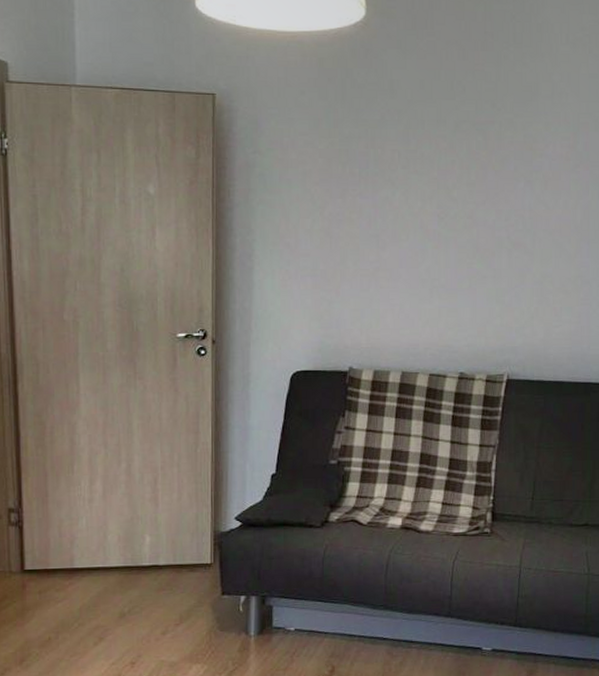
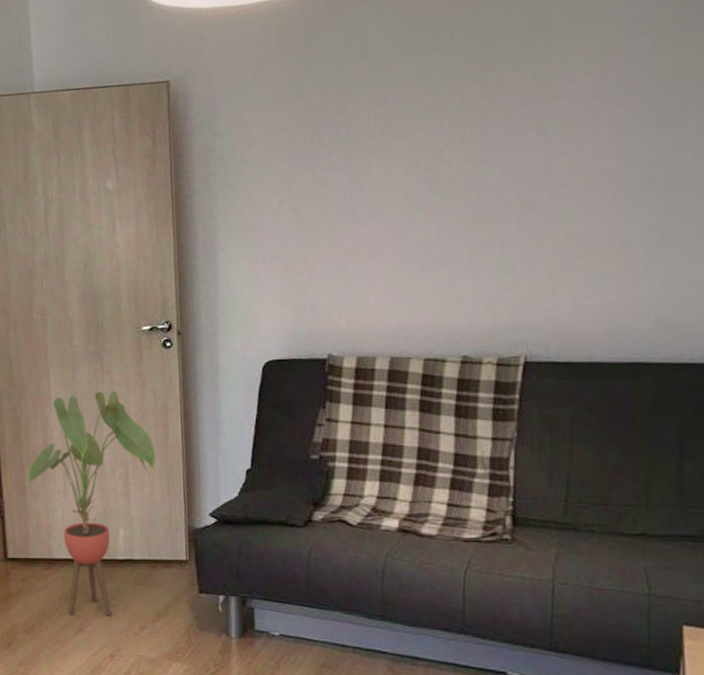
house plant: none [47,396,186,625] -> present [24,390,157,616]

